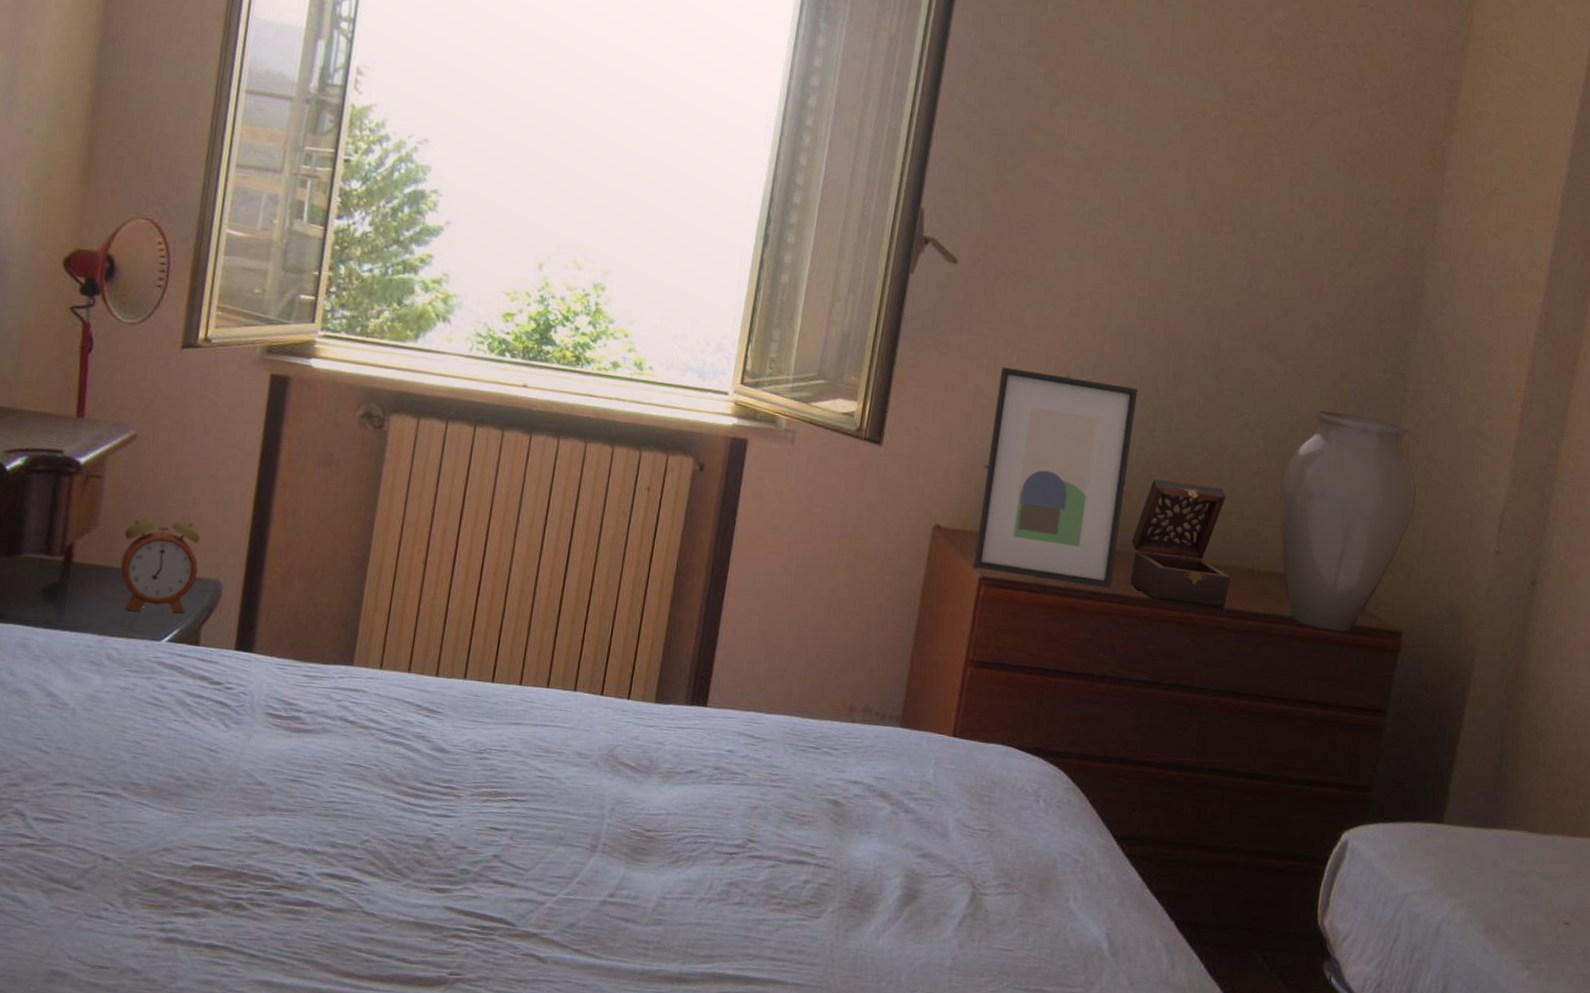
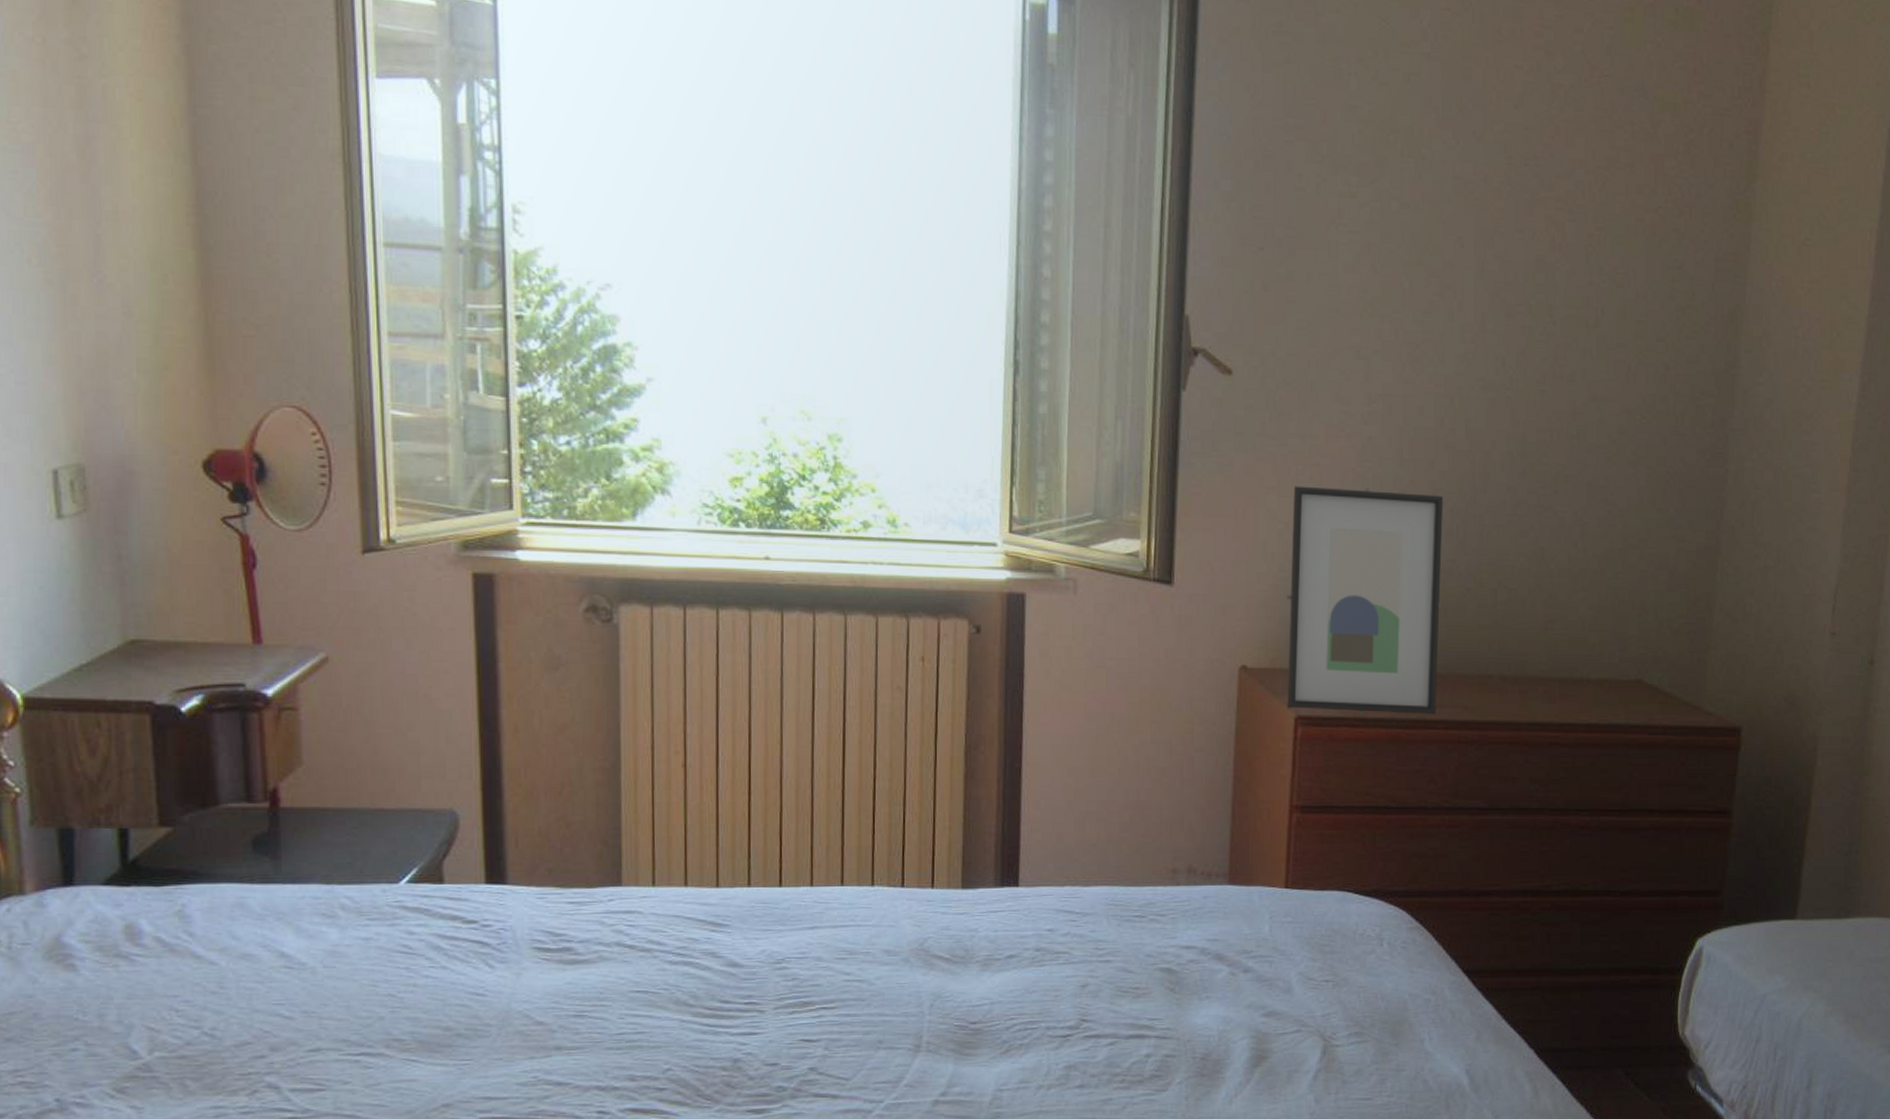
alarm clock: present [120,503,200,613] -> none [336,732,428,853]
jewelry box: present [1130,478,1231,610] -> none [1452,591,1560,725]
vase: present [1279,410,1416,632] -> none [1604,501,1746,734]

